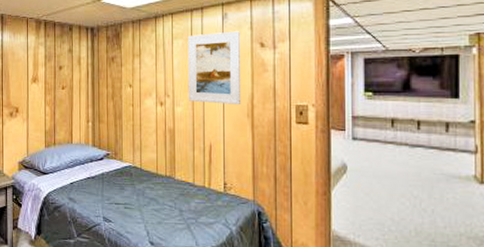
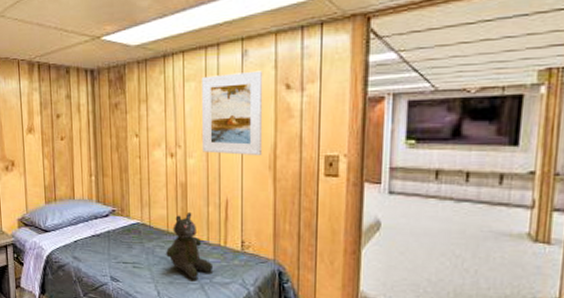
teddy bear: none [155,155,199,219] -> present [166,211,214,279]

